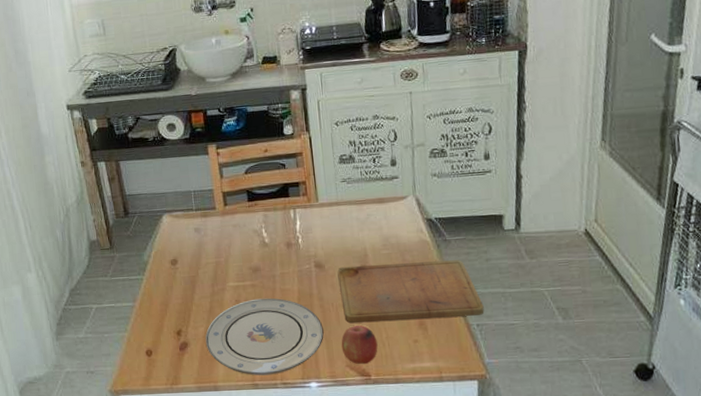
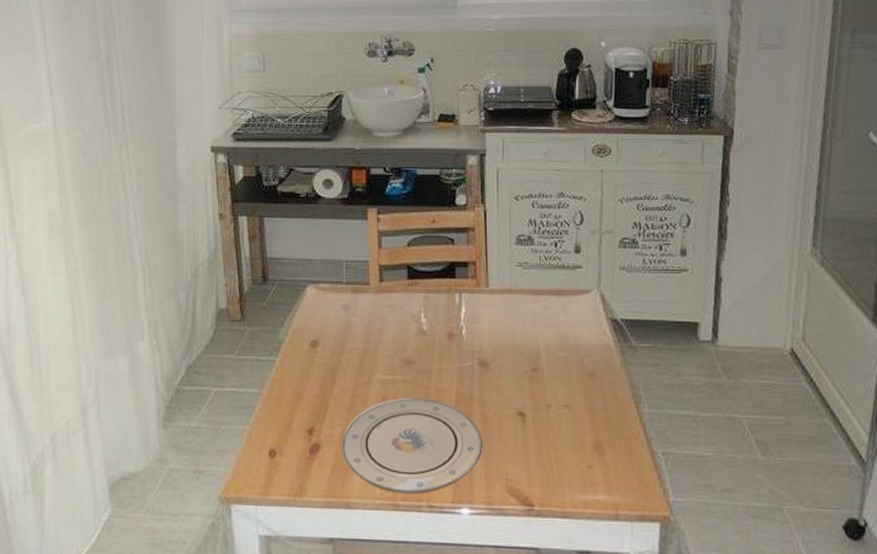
cutting board: present [337,260,484,323] -> none [504,369,672,441]
fruit: present [341,325,378,364] -> none [502,441,545,490]

